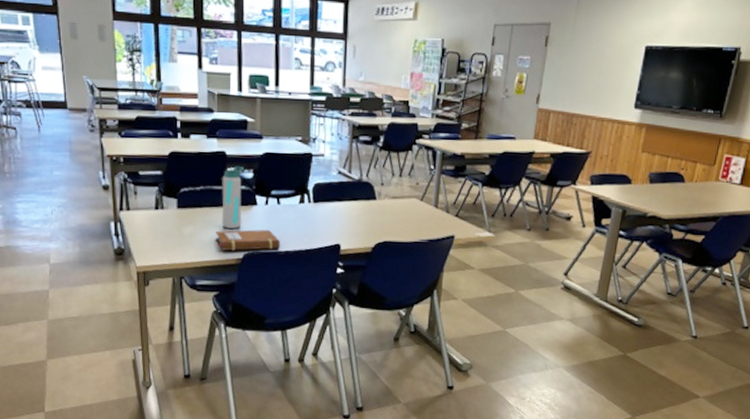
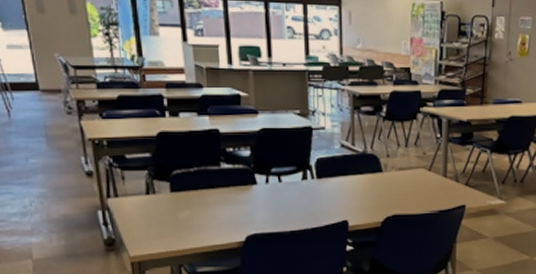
notebook: present [215,229,280,251] -> none [213,209,284,234]
water bottle: present [221,165,245,229] -> none [217,143,242,211]

